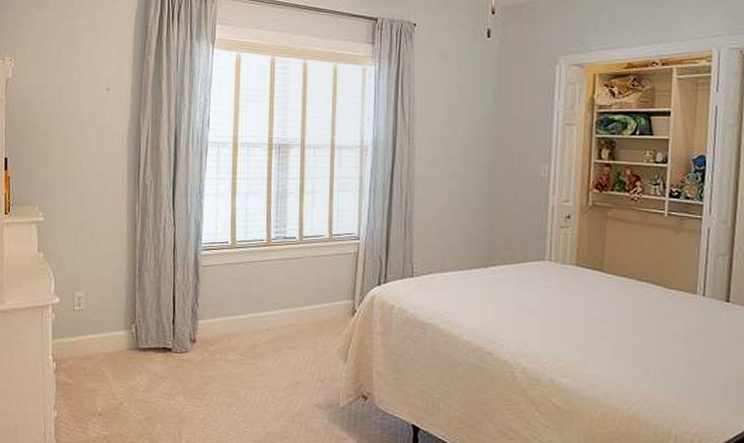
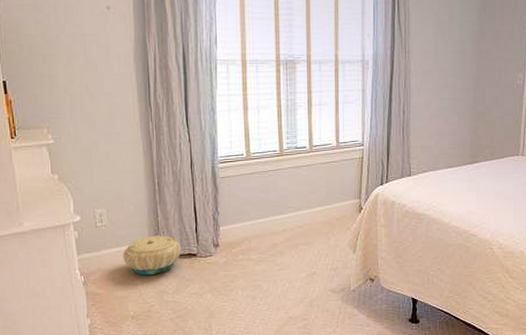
basket: none [96,324,157,369] -> present [123,235,182,276]

